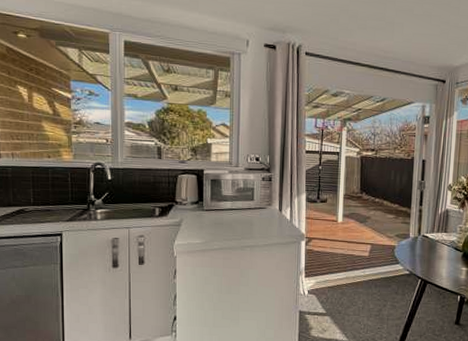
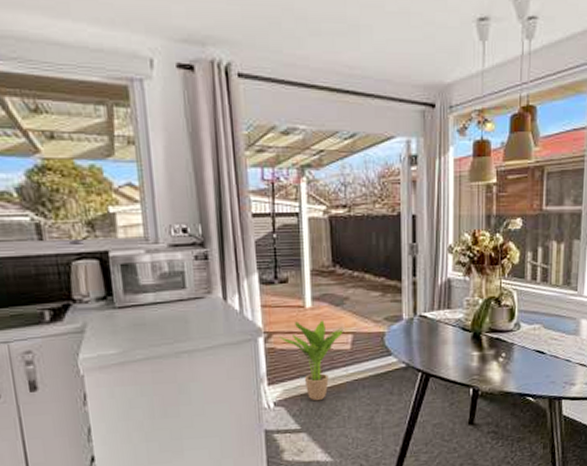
potted plant: none [317,231,364,293] -> present [279,320,343,401]

